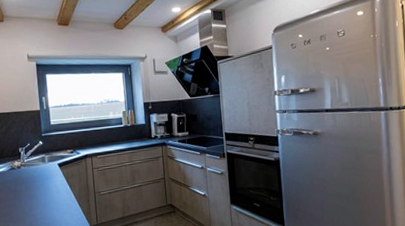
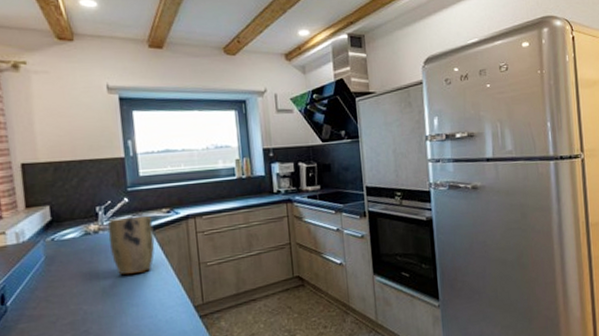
plant pot: none [27,156,62,201] -> present [107,216,155,275]

